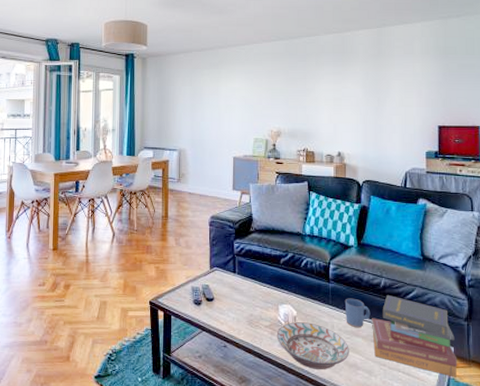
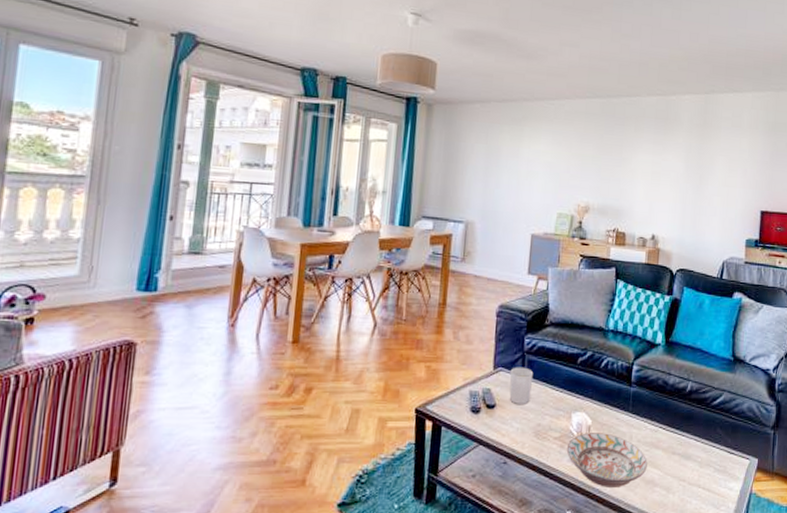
candle holder: none [223,267,244,298] -> present [509,367,534,404]
mug: present [344,298,371,327] -> none [646,404,674,438]
books: present [372,294,458,377] -> none [674,400,761,492]

